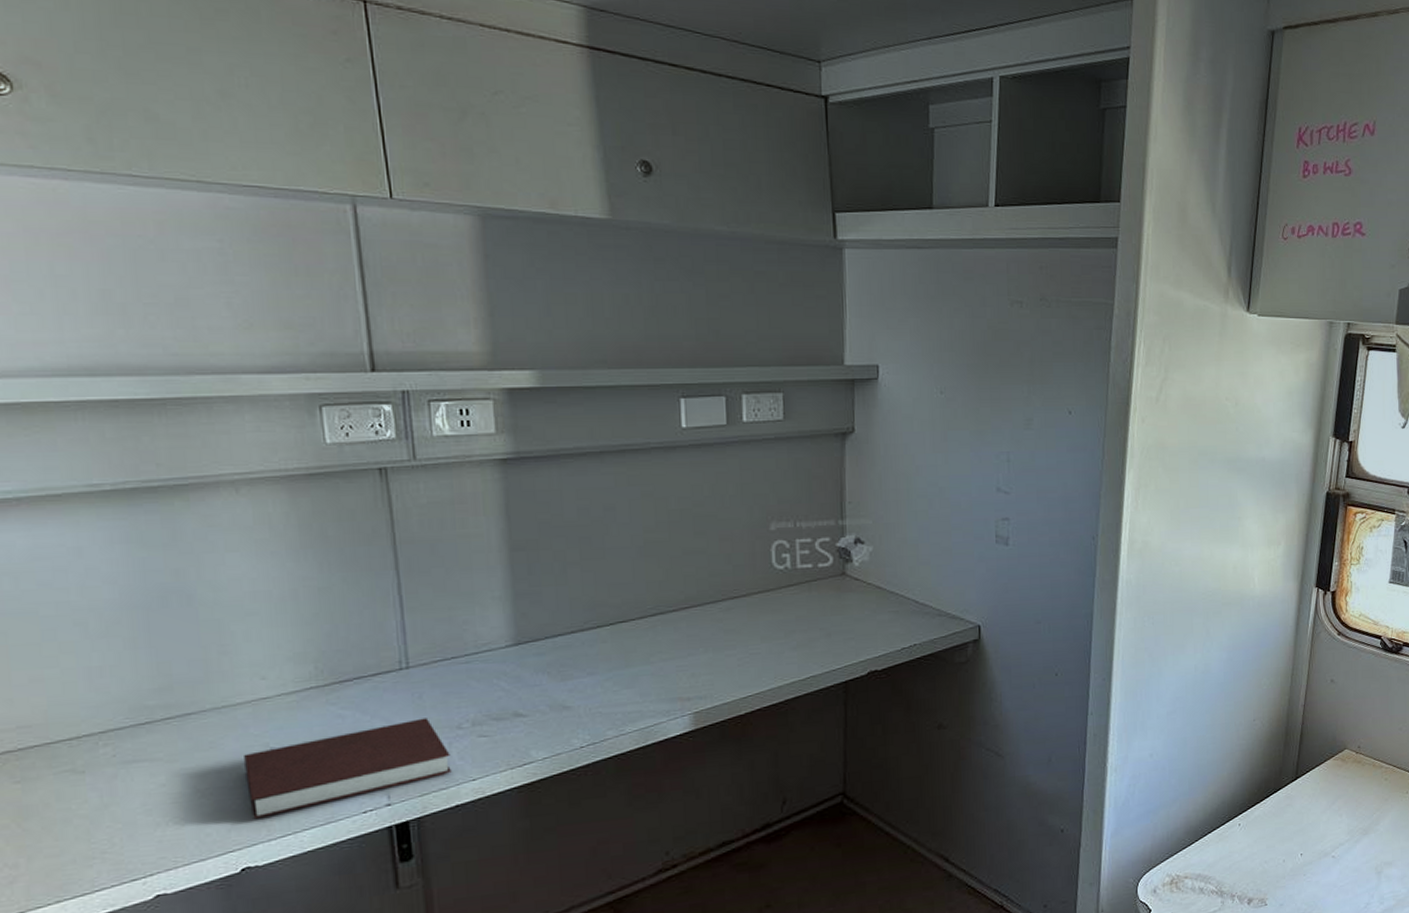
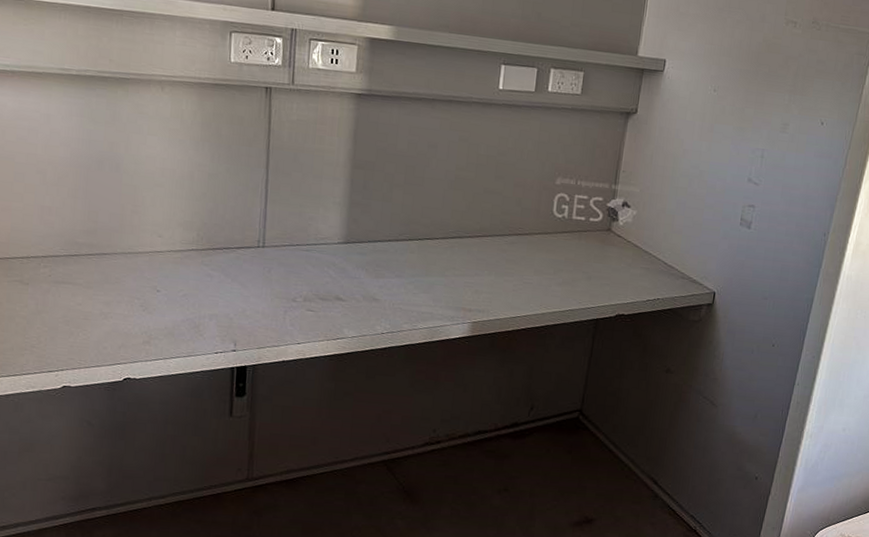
notebook: present [244,718,452,820] -> none [137,288,285,343]

